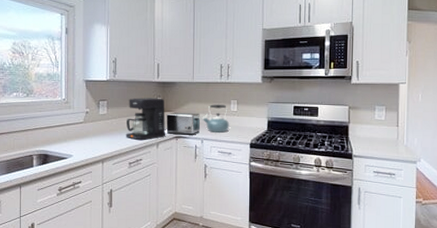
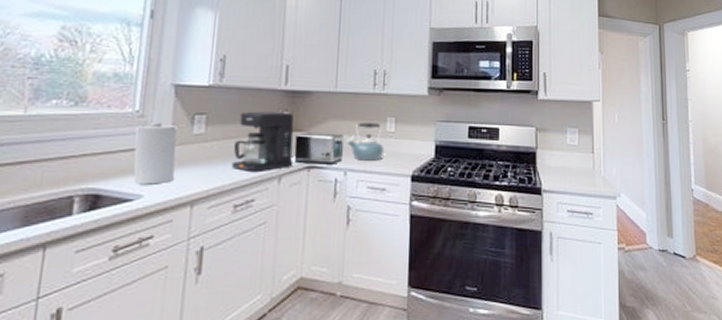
paper towel holder: none [64,106,90,148] -> present [133,122,177,185]

